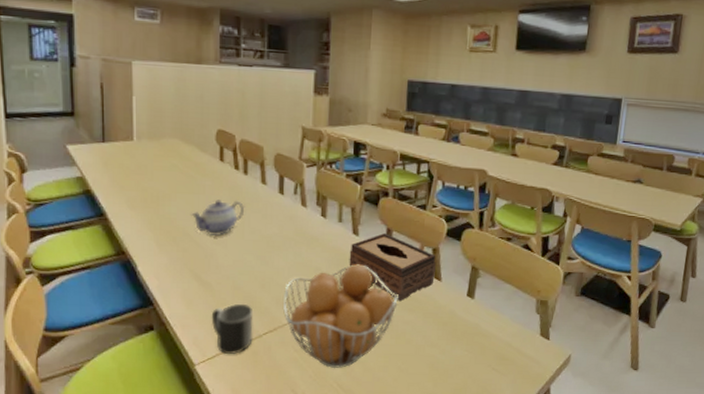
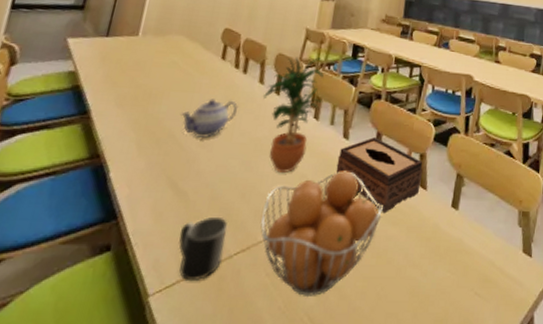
potted plant: none [268,156,328,266] -> present [263,57,324,173]

